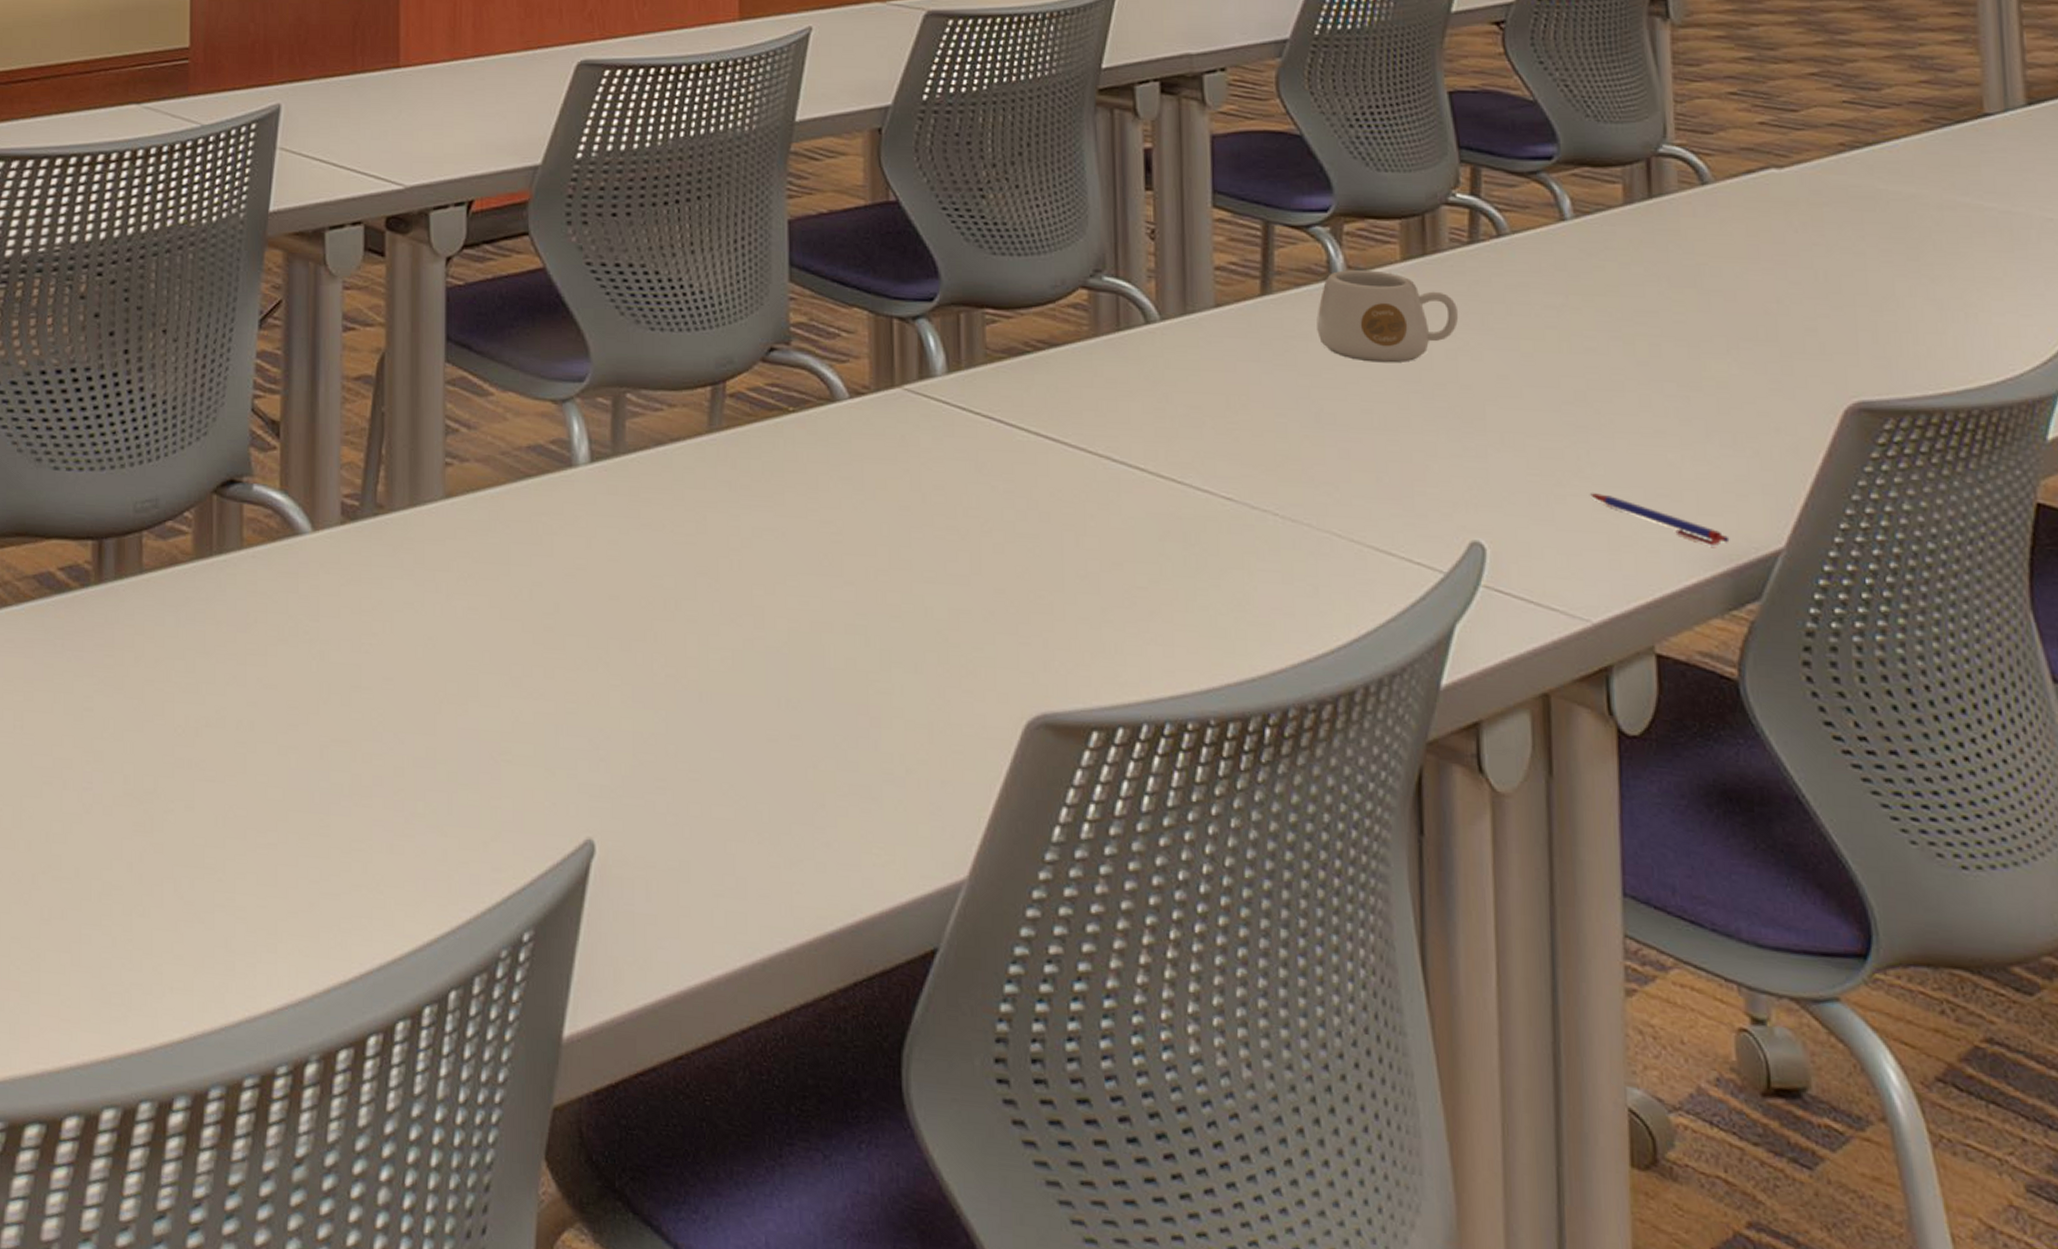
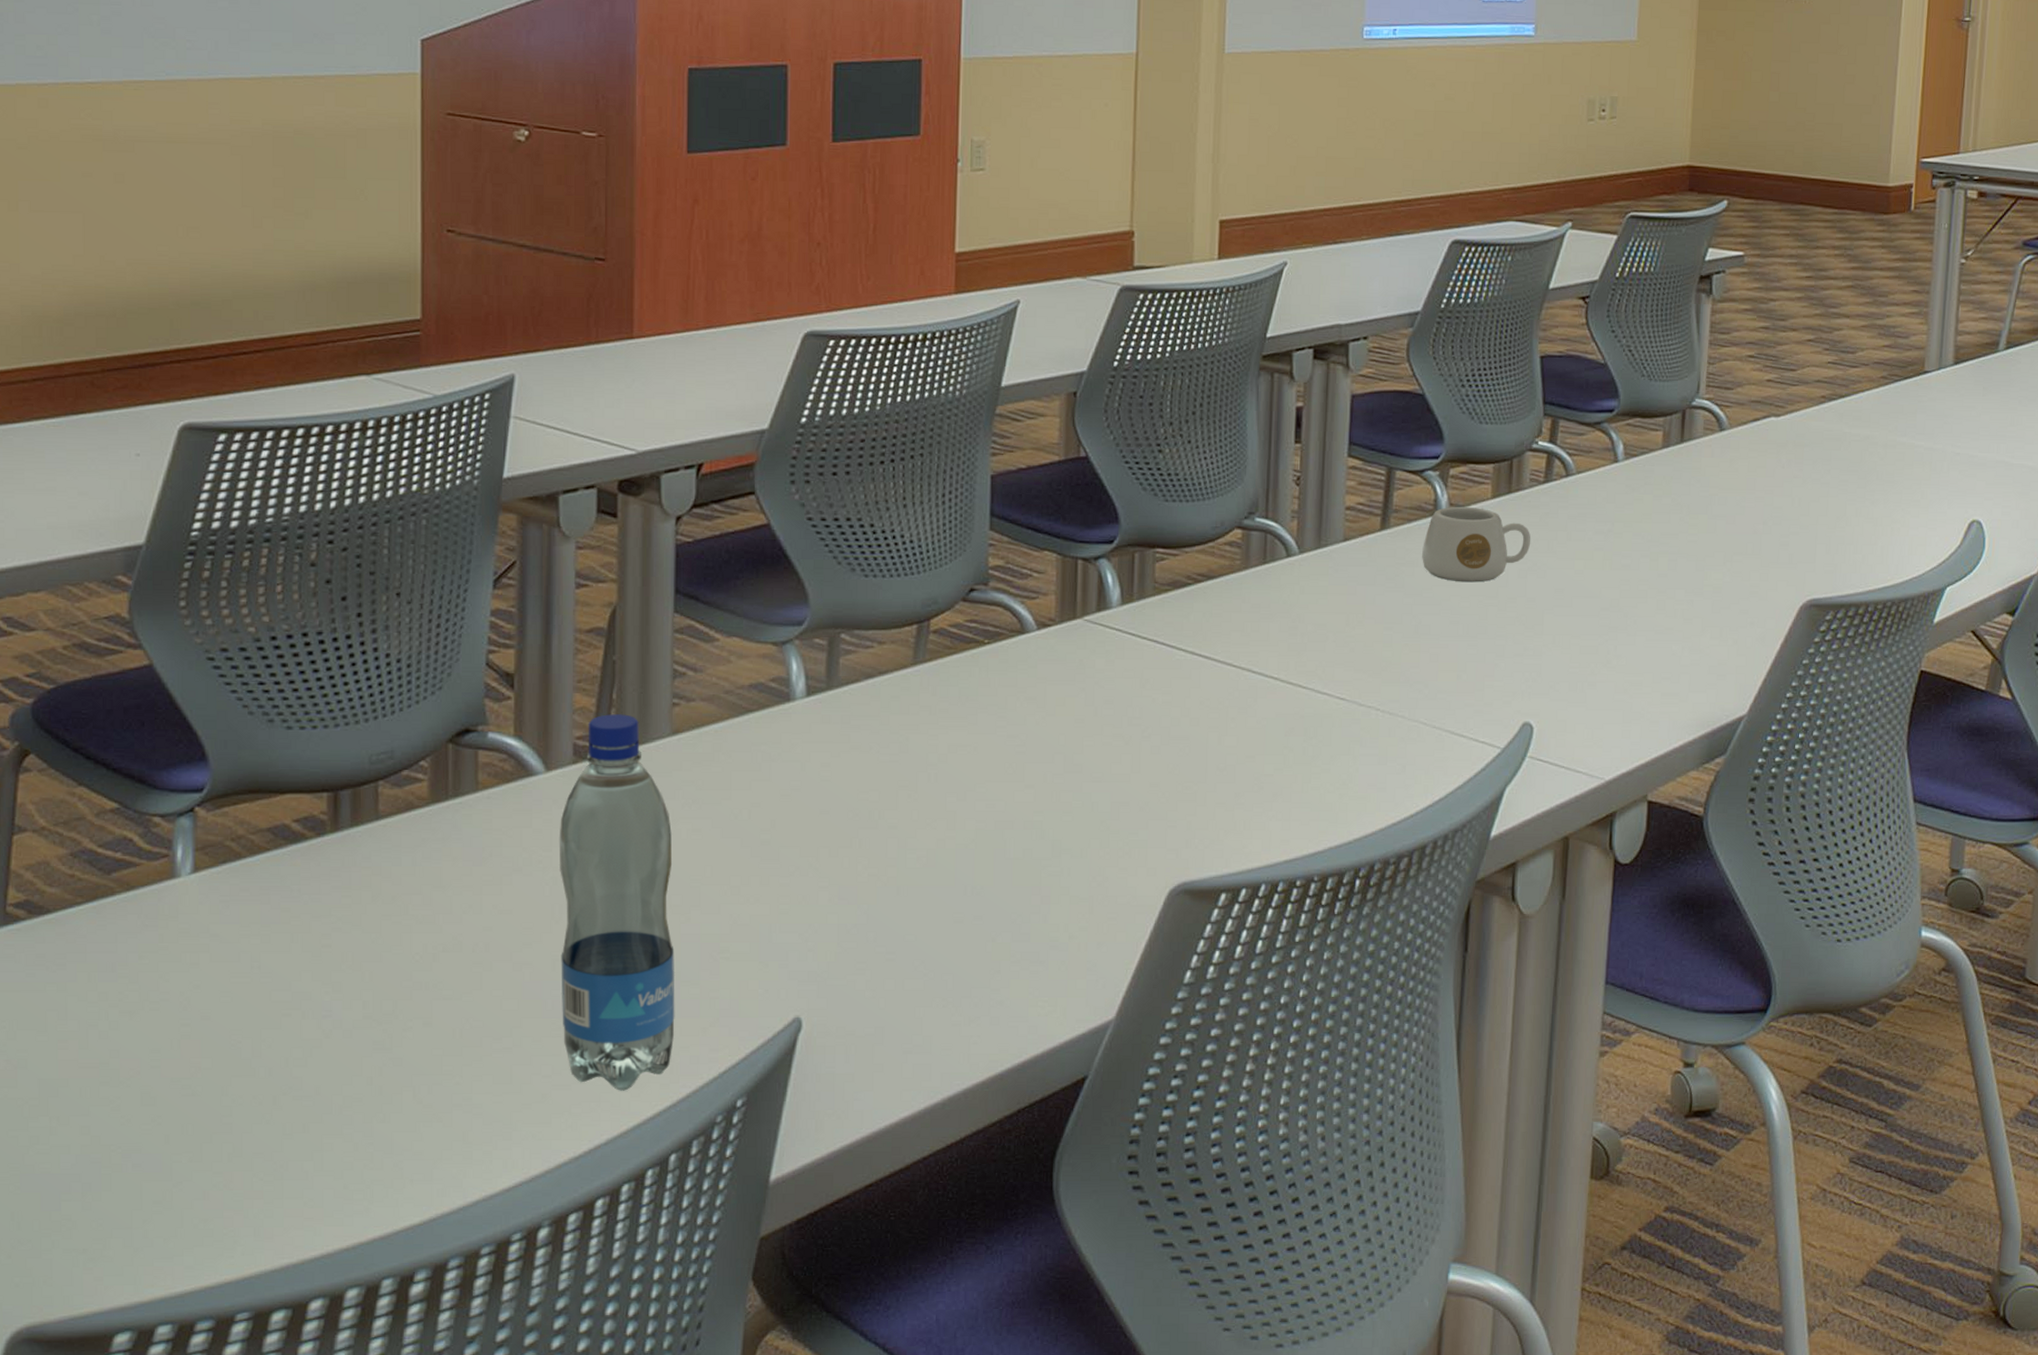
bottle: none [326,471,453,908] -> present [558,714,675,1091]
pen: present [1589,493,1730,547] -> none [1613,679,1709,716]

